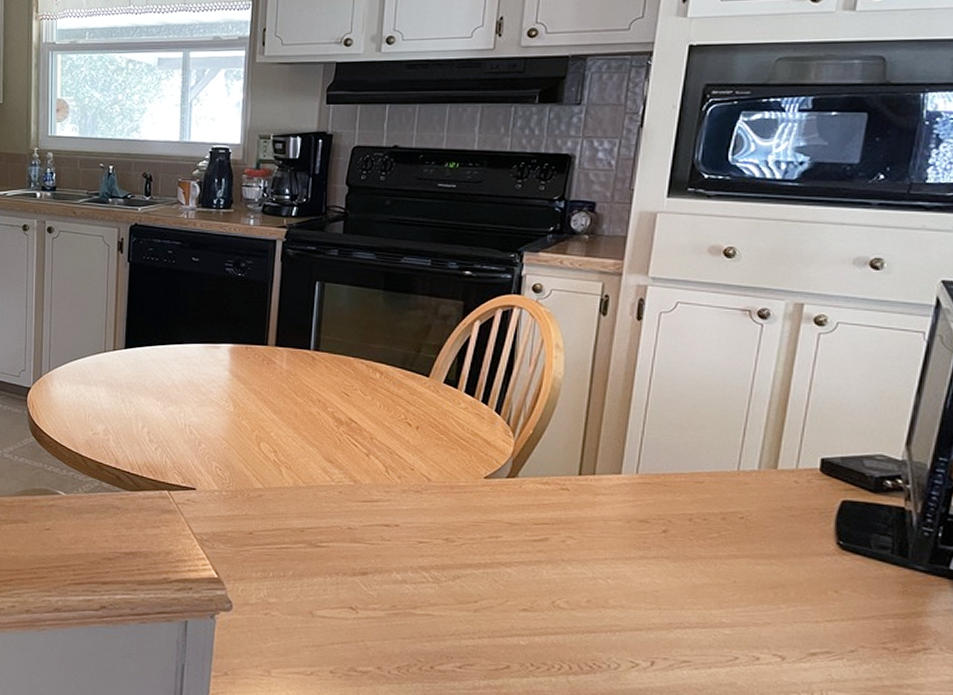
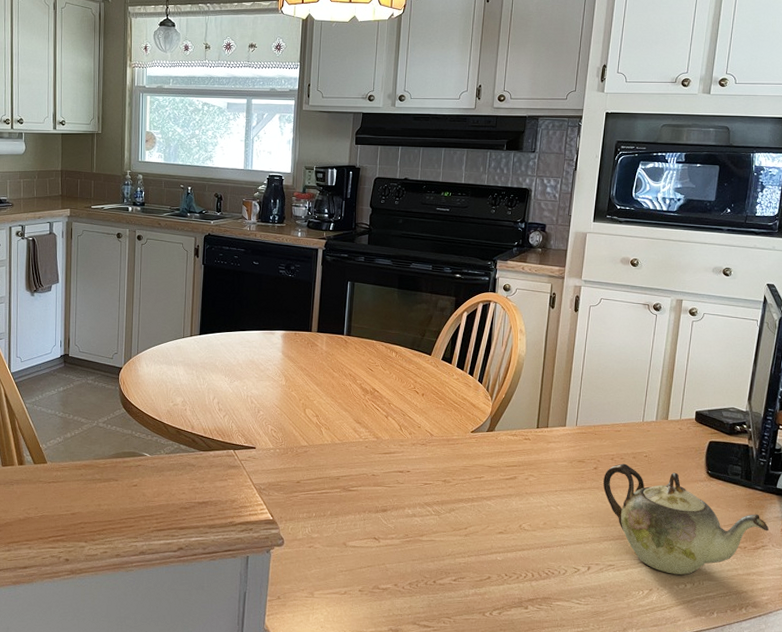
teapot: none [676,526,935,681] -> present [603,463,769,575]

